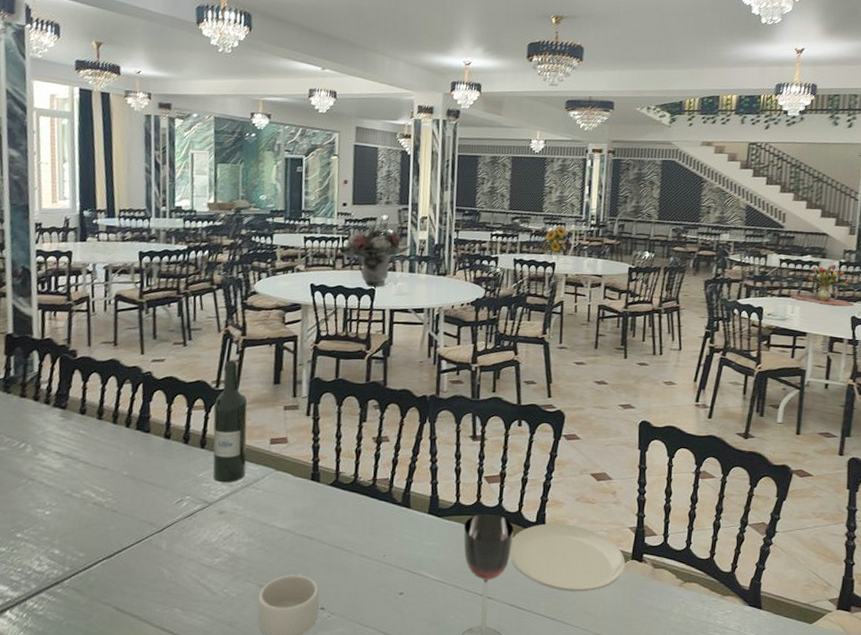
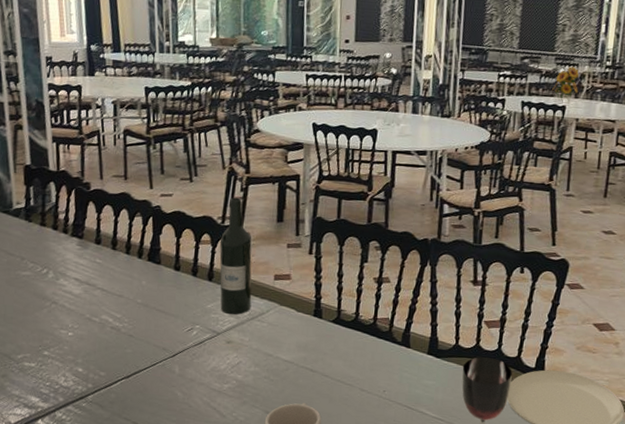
flower arrangement: present [338,227,411,288] -> none [340,65,414,128]

